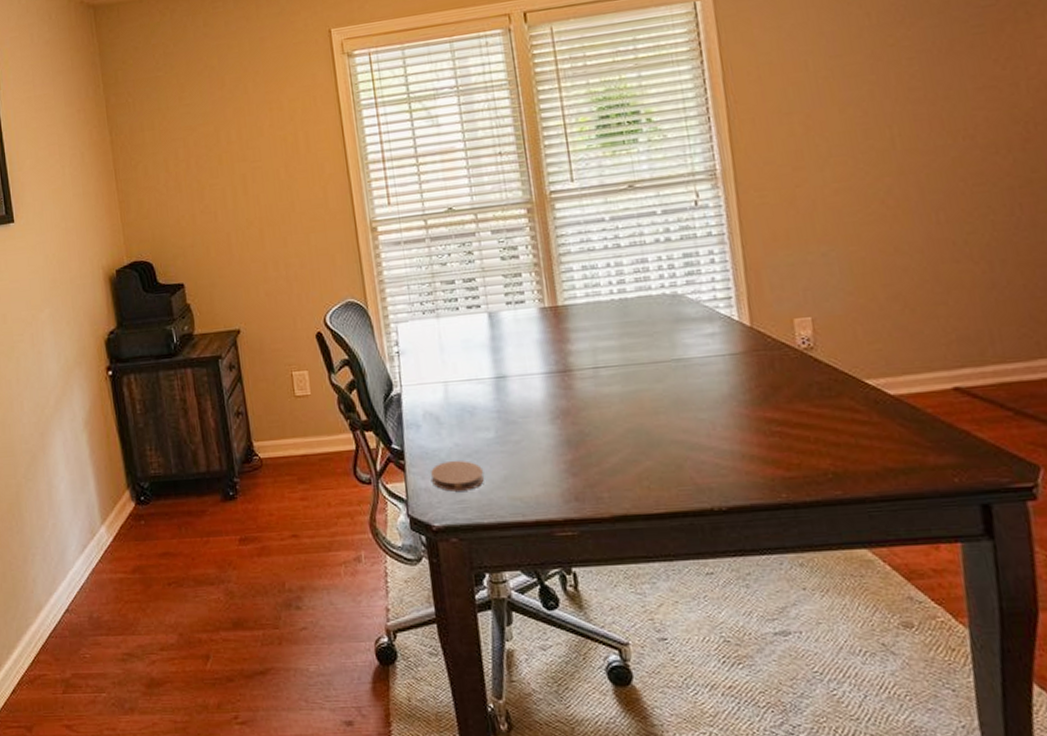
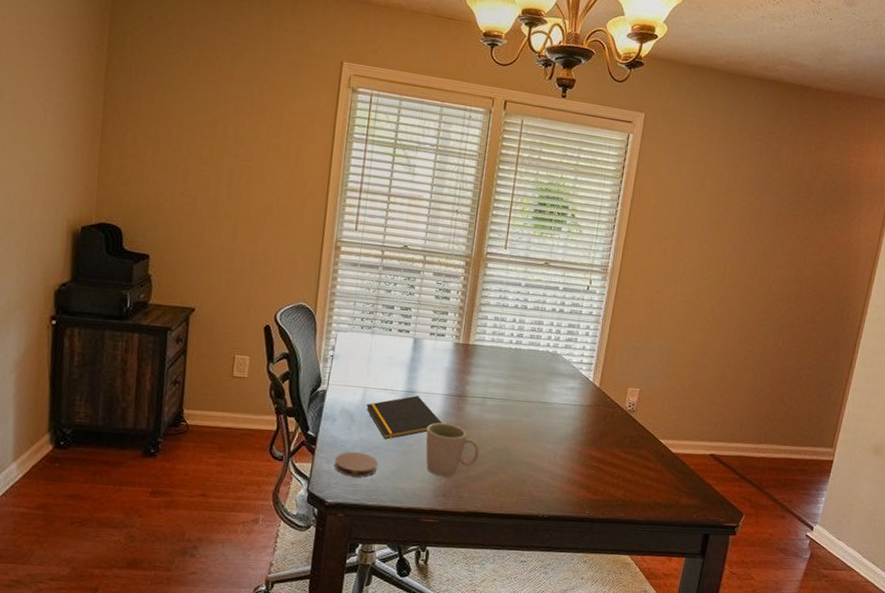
notepad: none [451,380,551,441] -> present [366,395,443,440]
mug: none [532,408,610,476] -> present [426,423,480,477]

